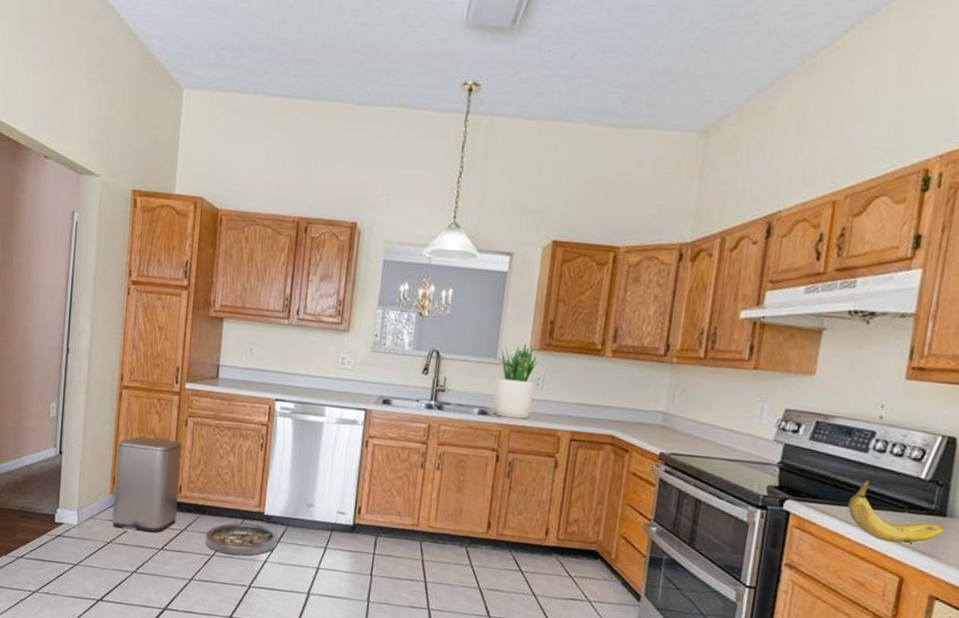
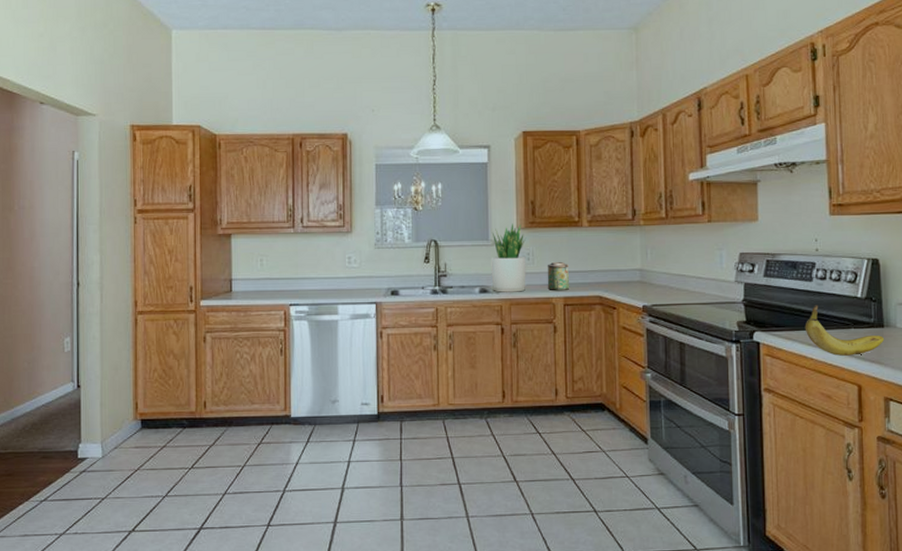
pedal bin: present [112,436,182,533] -> none [137,357,204,455]
pet bowl: present [205,523,279,556] -> none [235,428,307,462]
canister: none [554,391,582,425] -> present [547,261,570,291]

